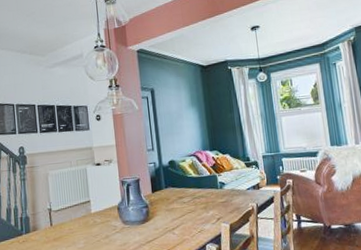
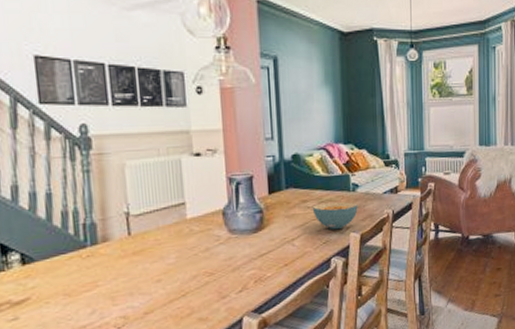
cereal bowl: none [187,197,226,221] -> present [312,201,358,230]

